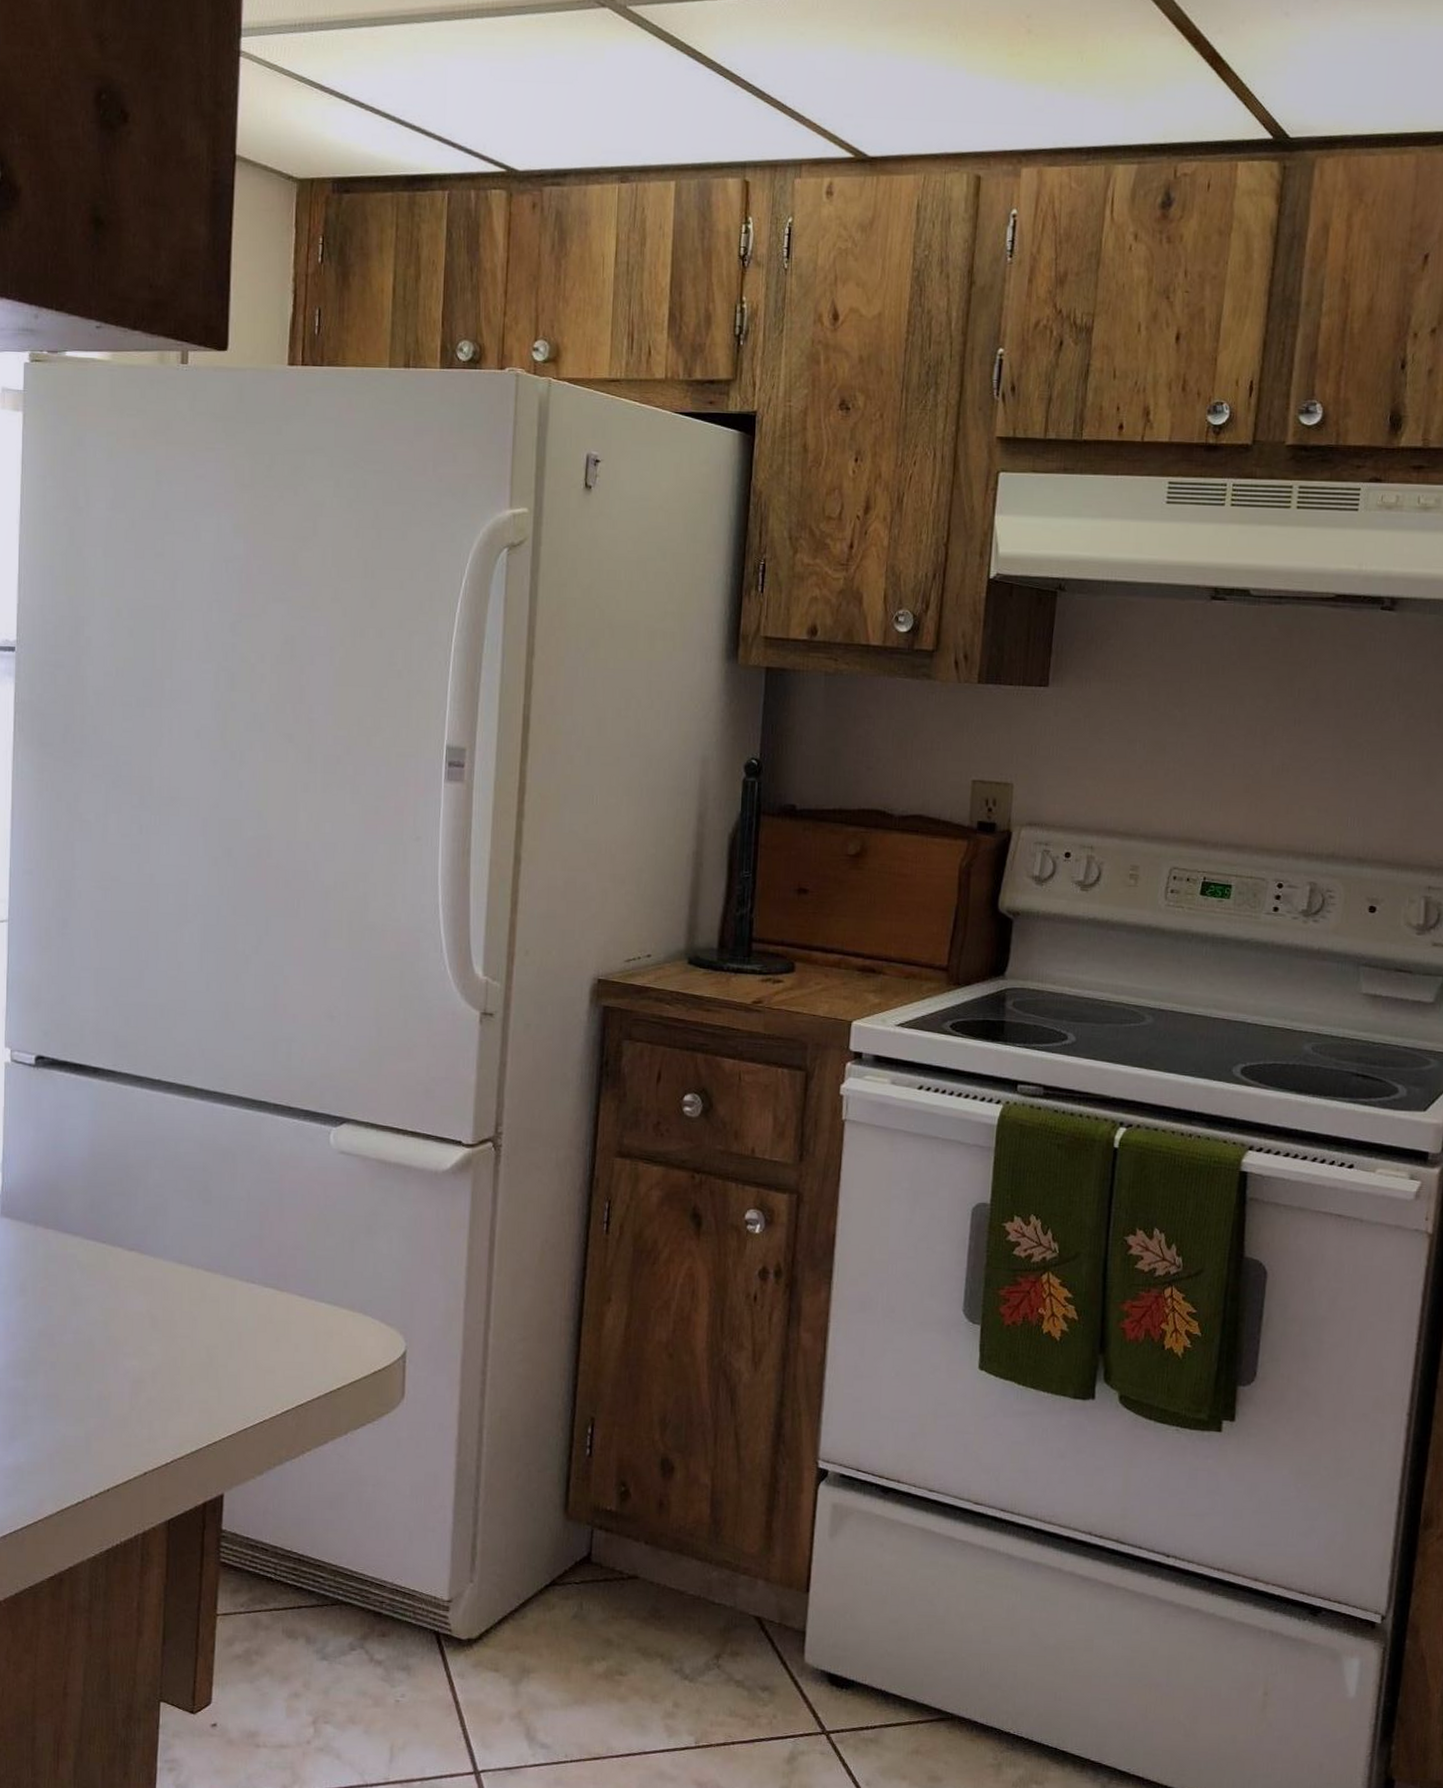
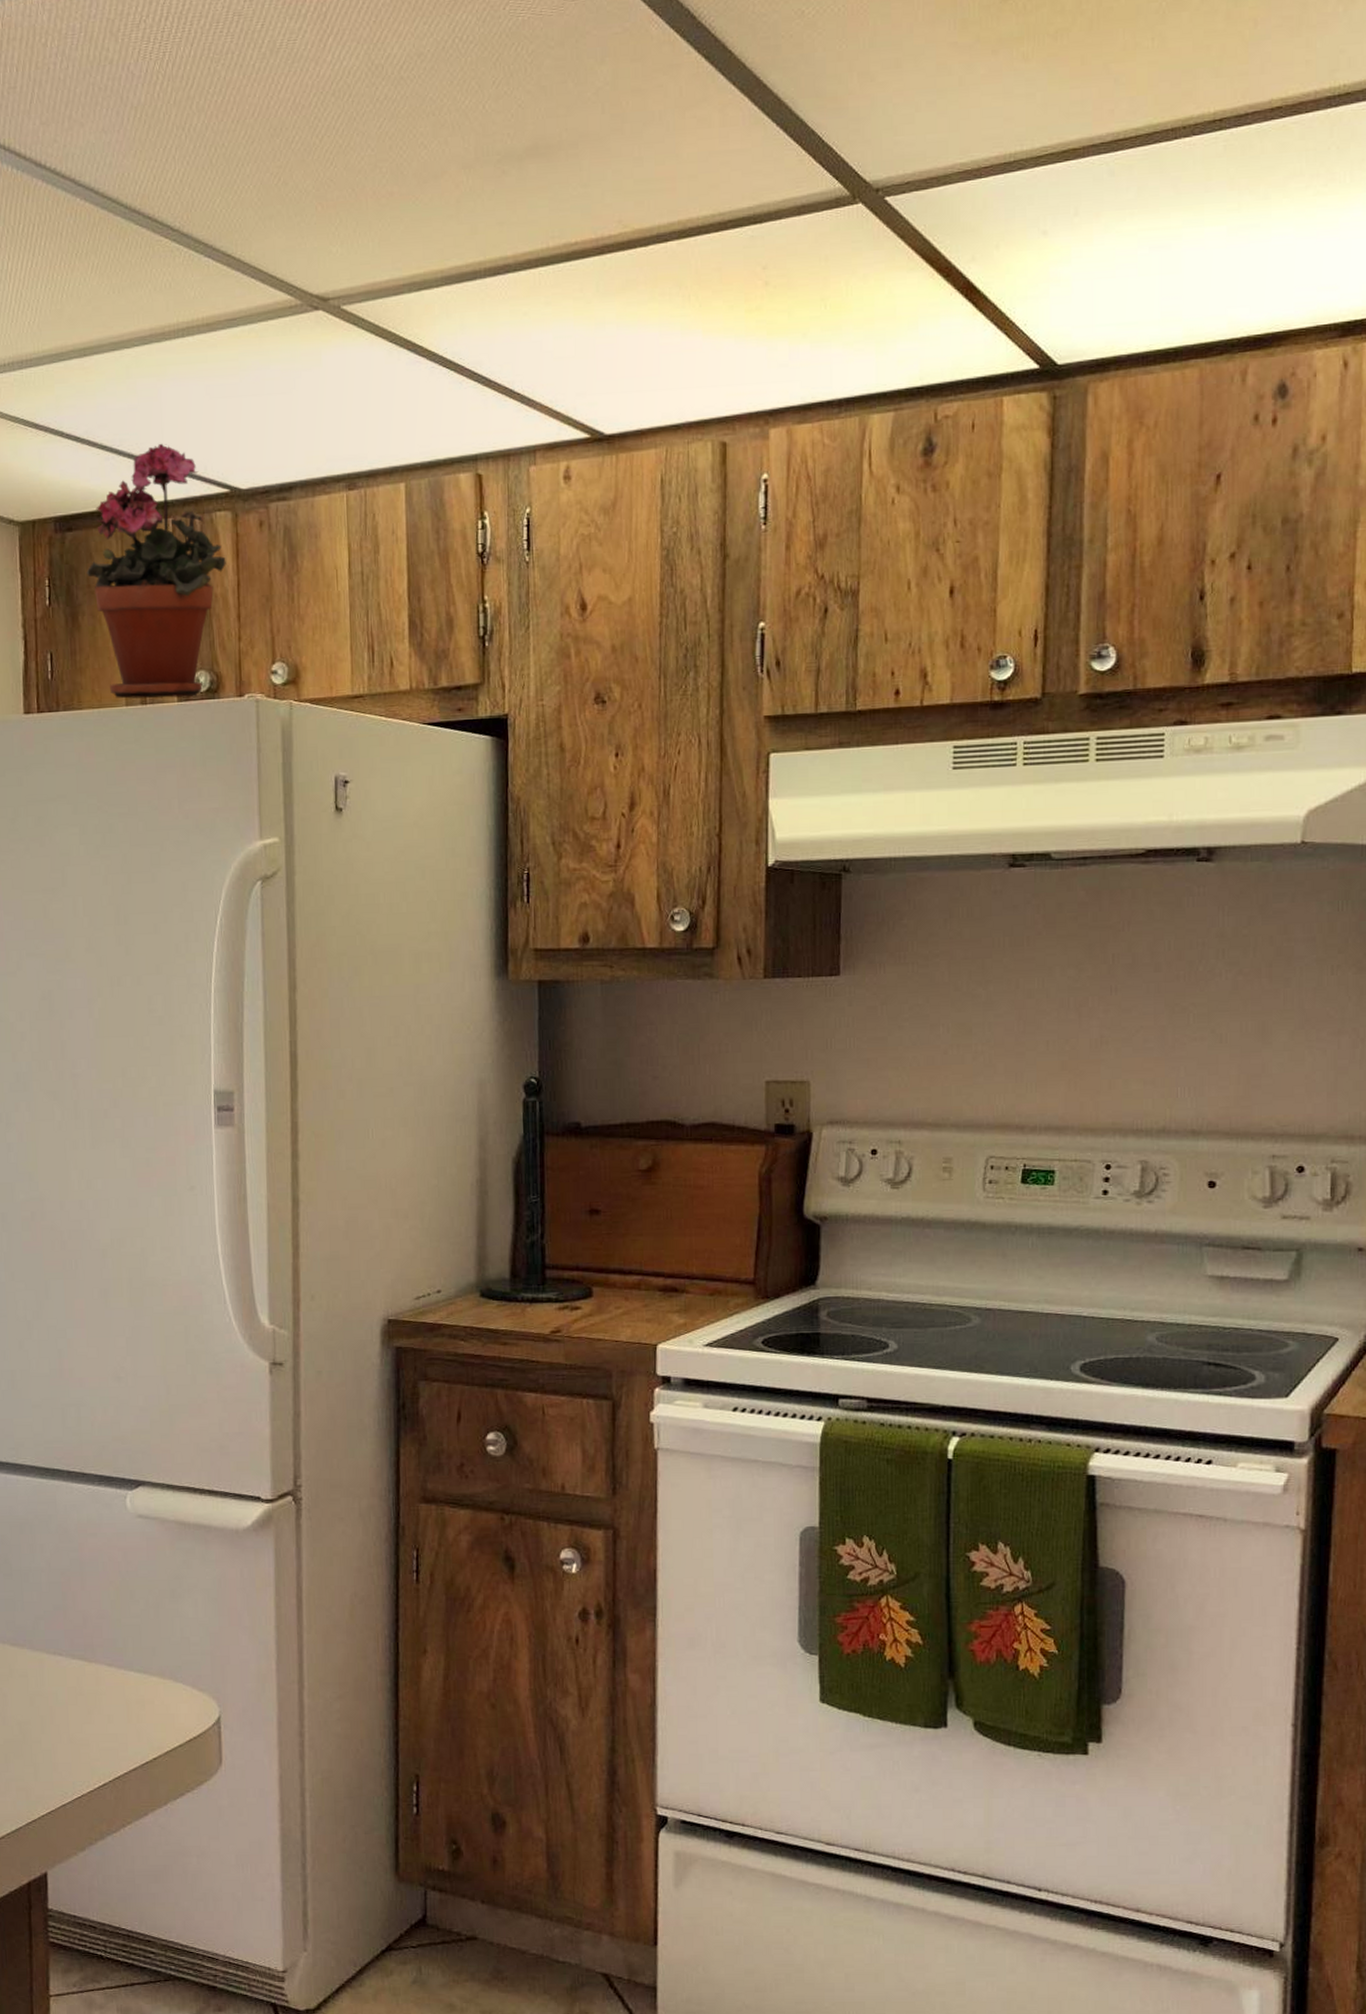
potted plant: none [360,117,498,365] -> present [86,443,226,699]

